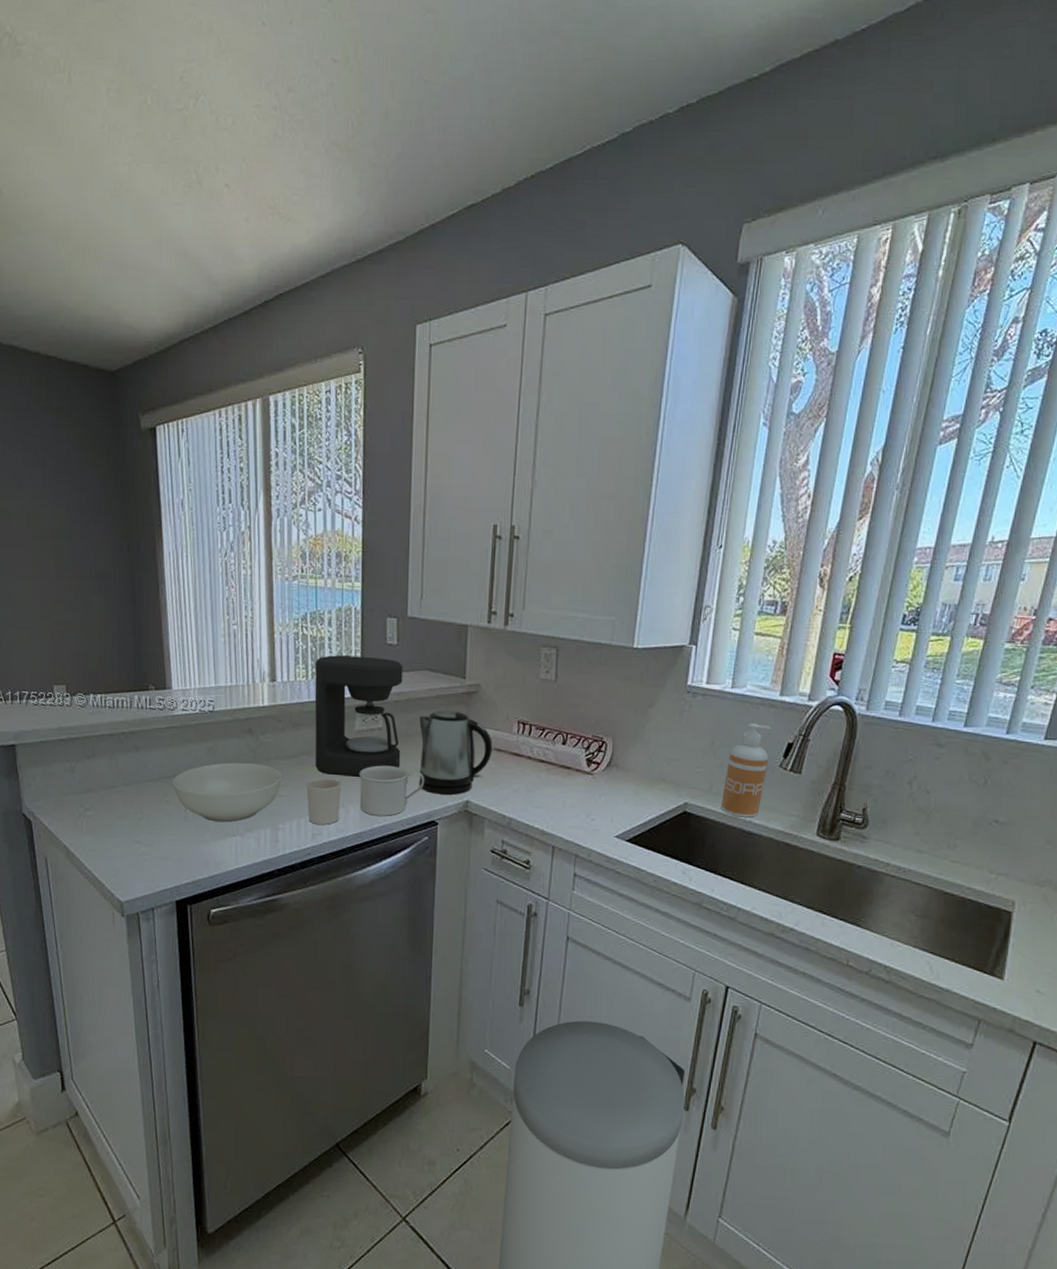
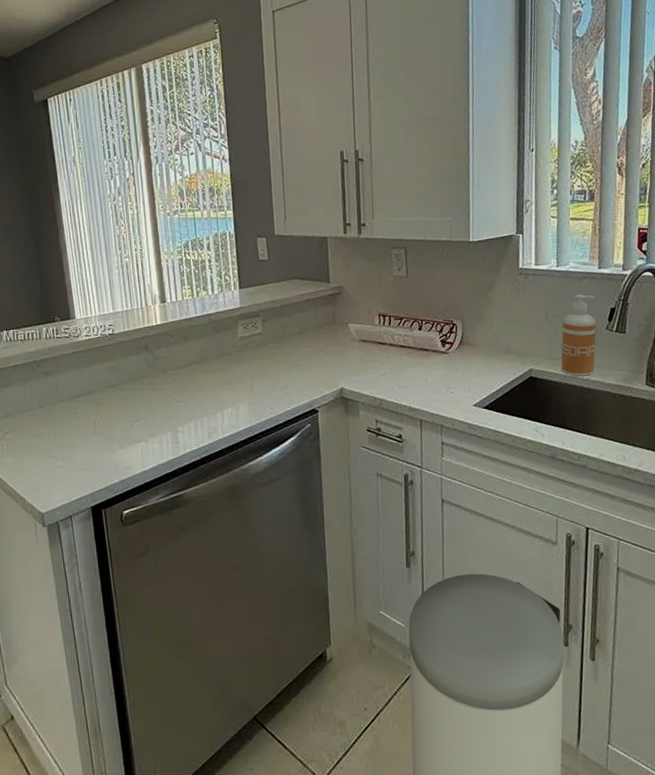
bowl: present [173,762,283,822] -> none [81,376,179,432]
mug: present [306,778,341,826] -> none [199,381,231,425]
coffee maker: present [314,655,403,777] -> none [199,272,281,379]
mug: present [359,765,424,817] -> none [245,364,303,411]
kettle: present [419,710,493,795] -> none [293,311,359,385]

